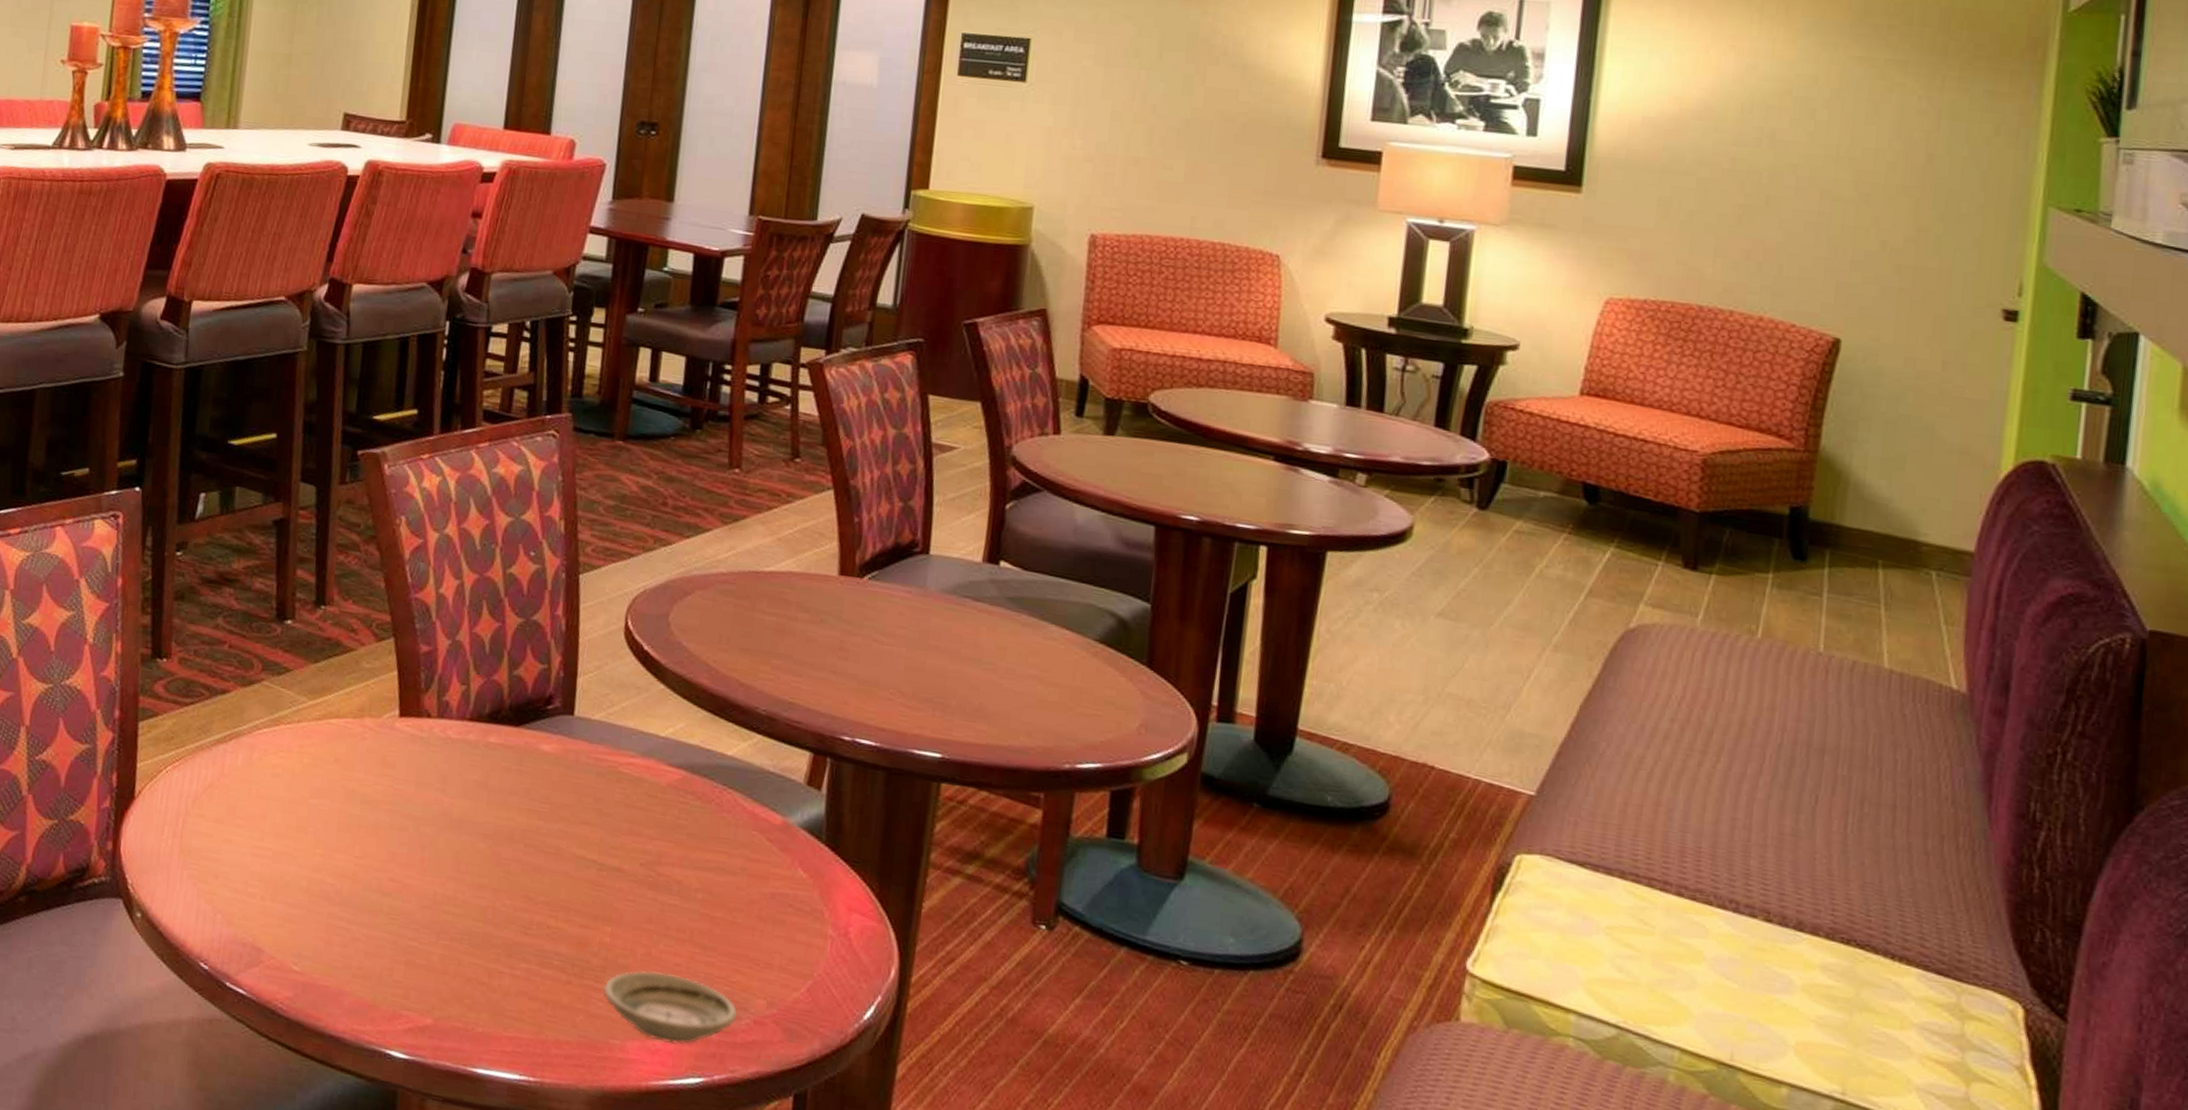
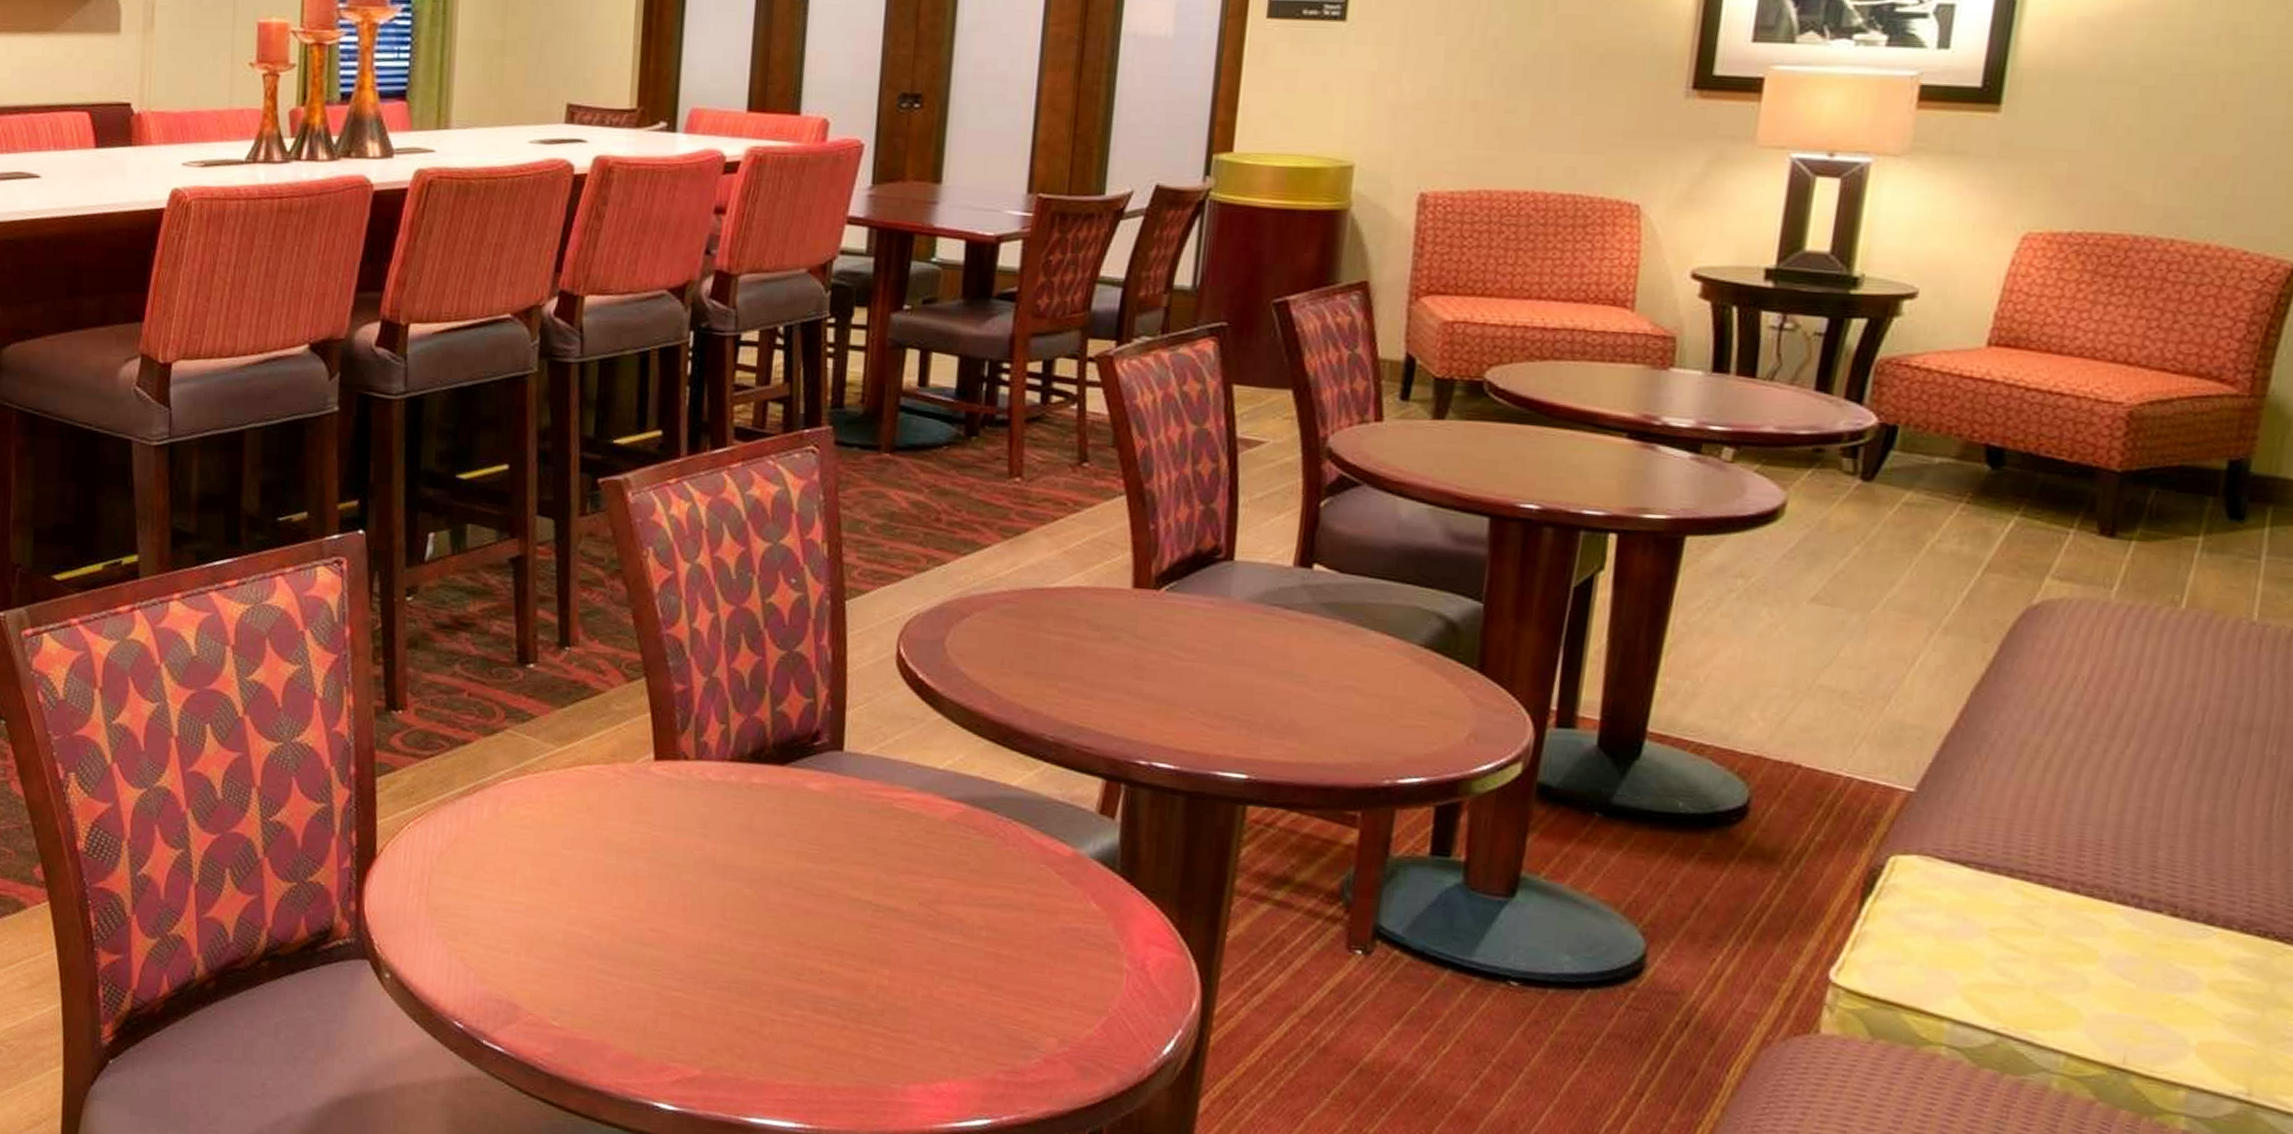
saucer: present [603,970,738,1045] -> none [881,1013,1027,1087]

